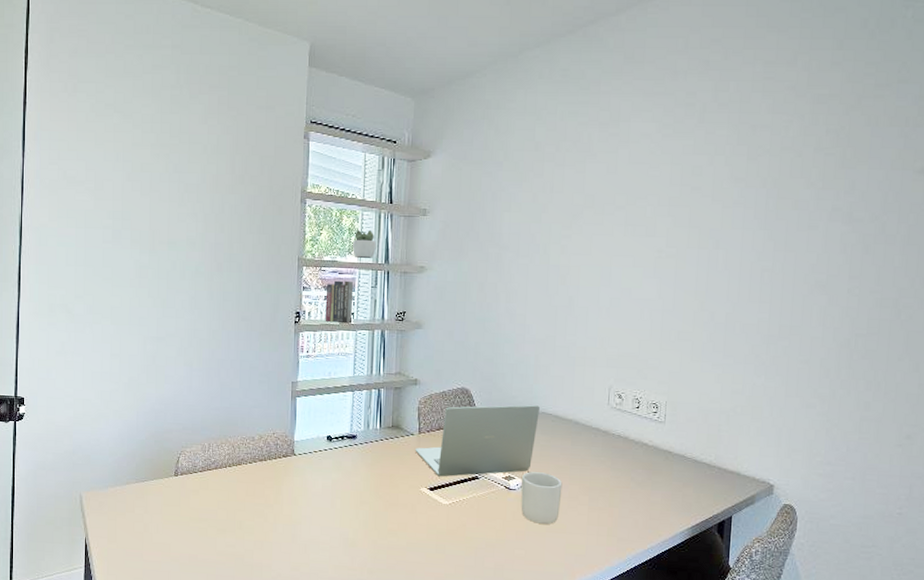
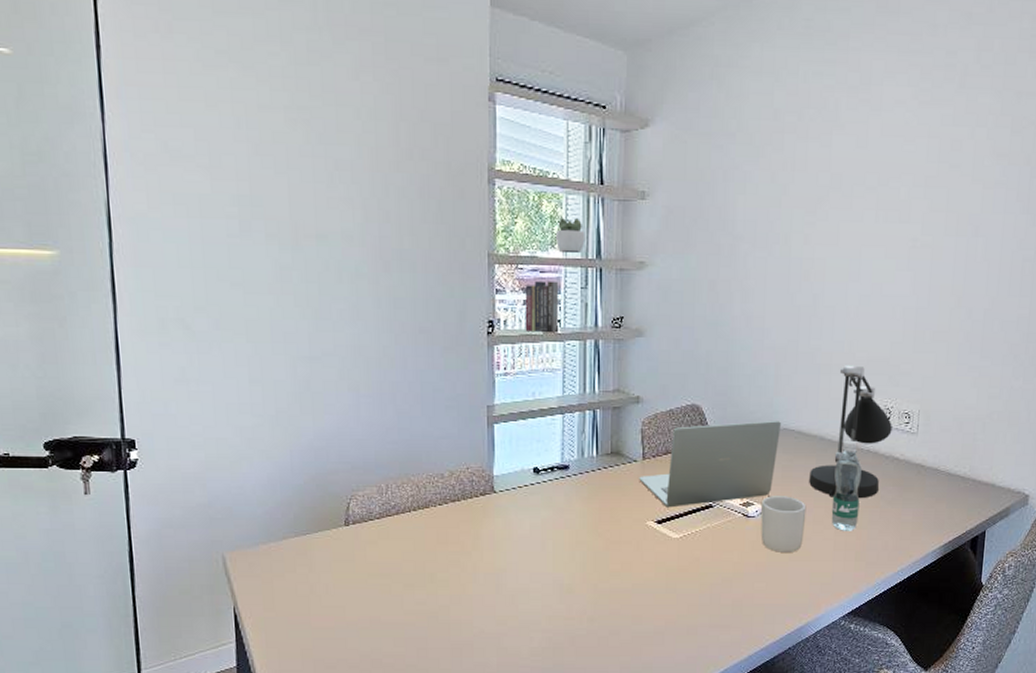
desk lamp: none [565,359,641,479] -> present [809,365,892,499]
bottle: none [585,425,613,508] -> present [831,440,862,531]

